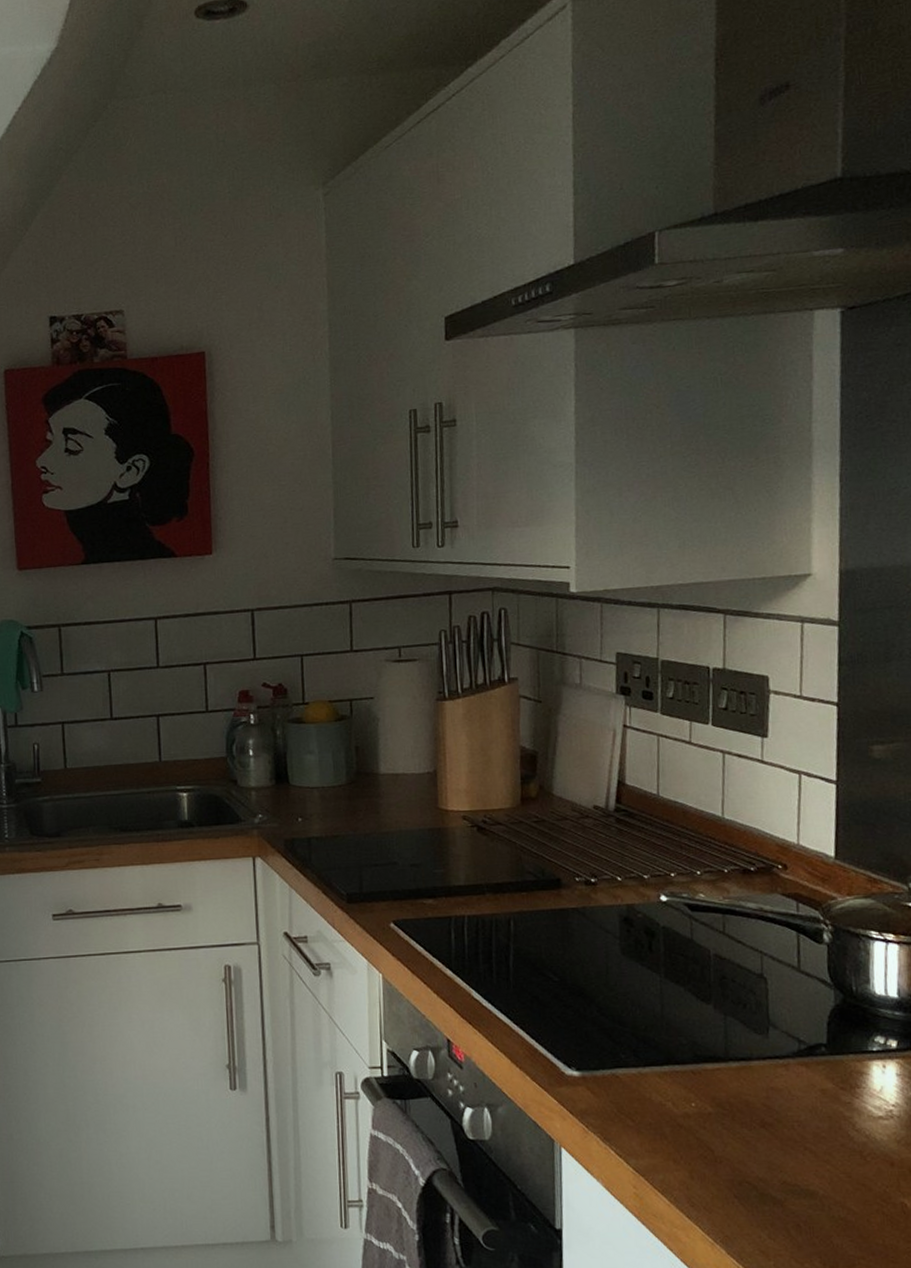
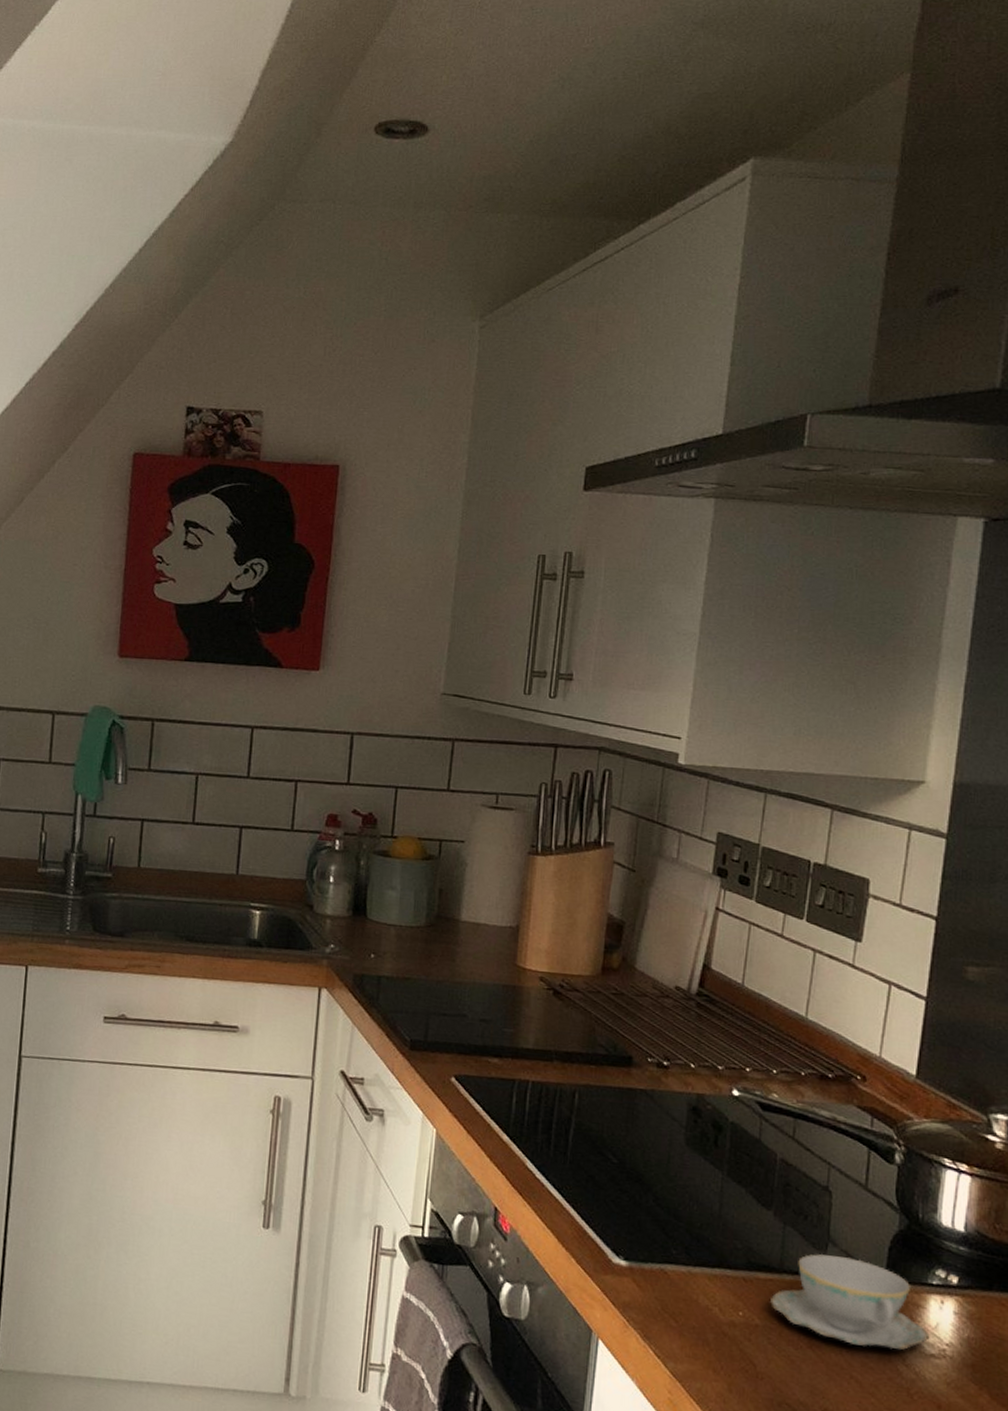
teacup: none [720,1037,876,1118] -> present [770,1253,930,1350]

